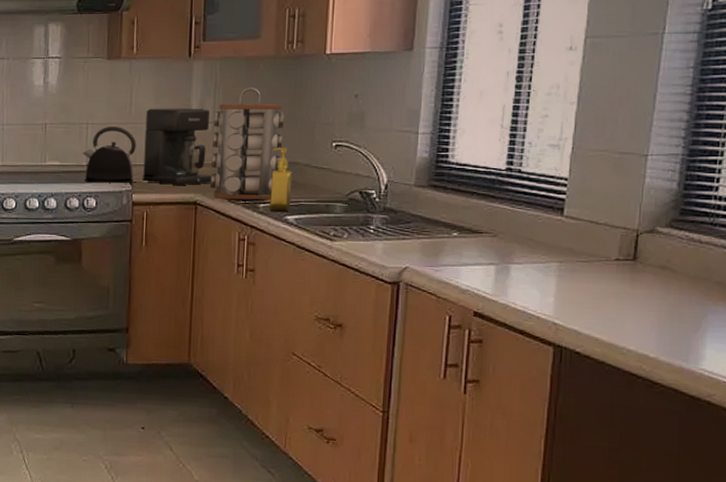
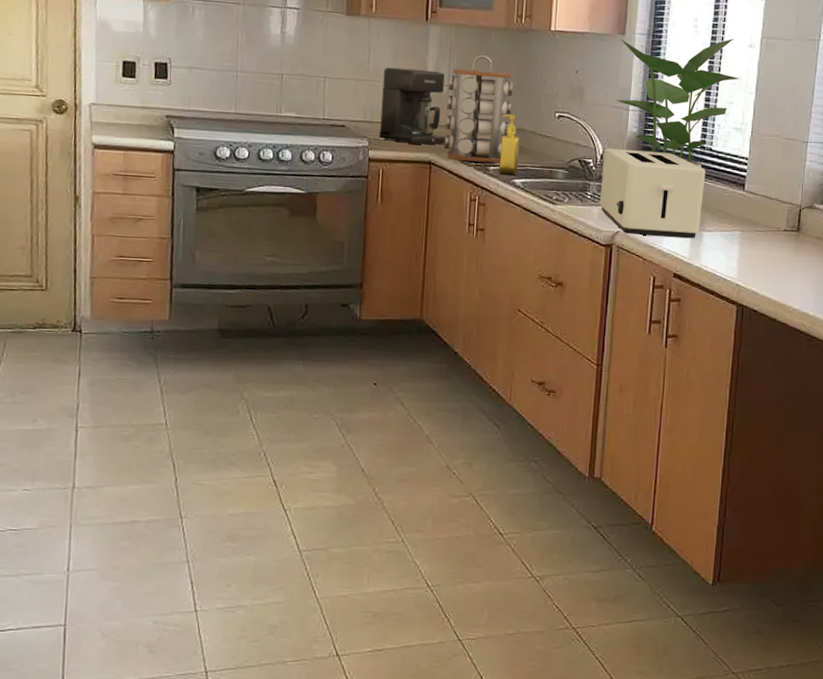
kettle: present [83,127,137,188] -> none [319,82,374,144]
toaster: none [384,177,514,273] -> present [599,148,706,239]
potted plant: none [402,42,557,192] -> present [615,38,740,168]

